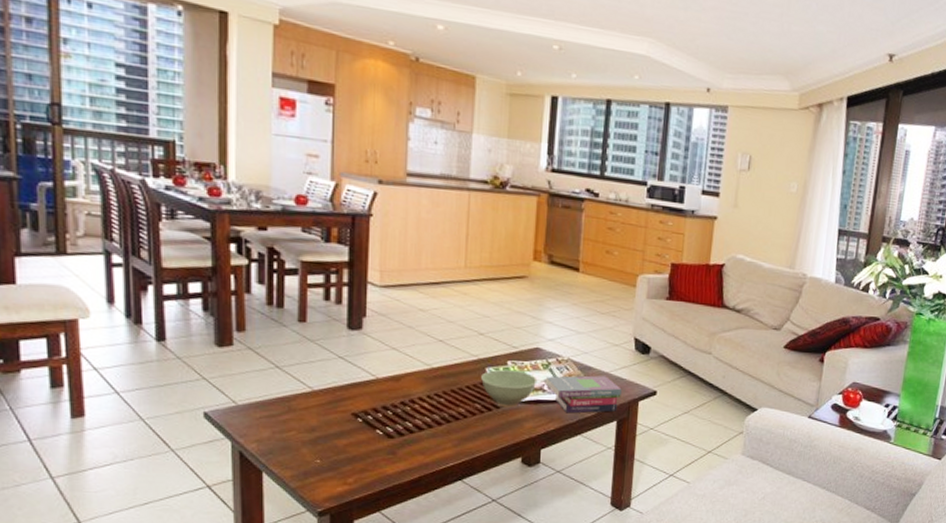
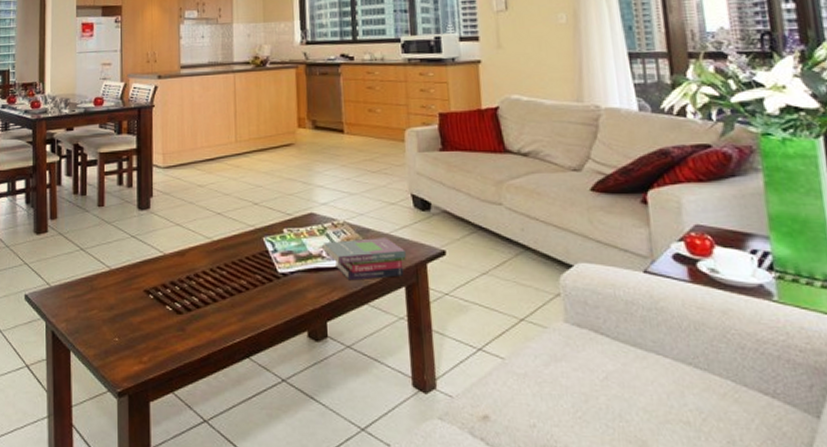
bowl: present [481,369,538,408] -> none [259,237,315,278]

